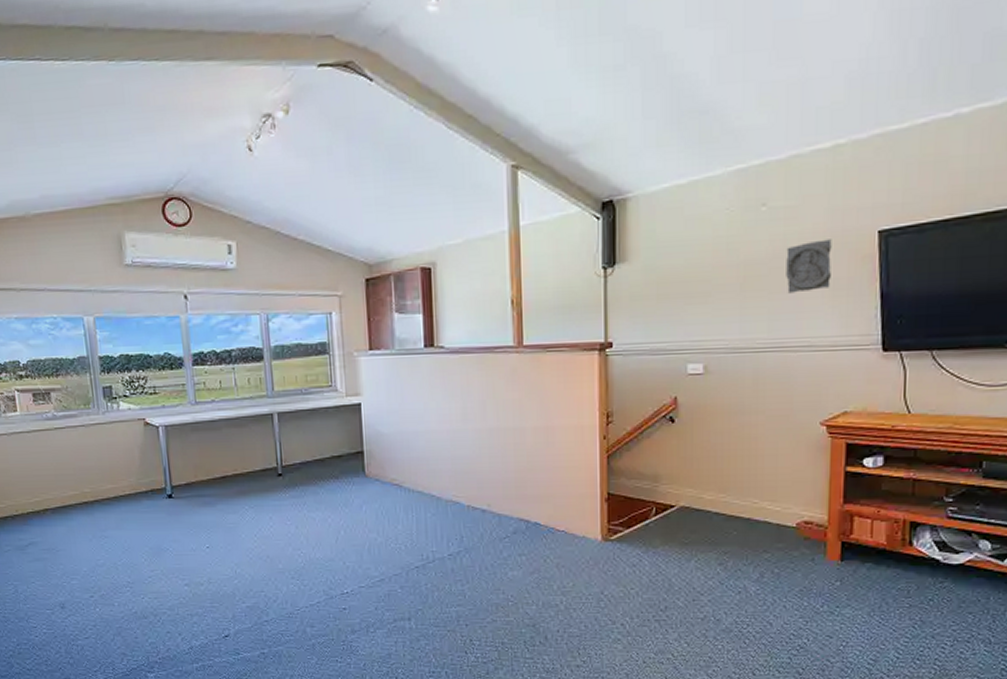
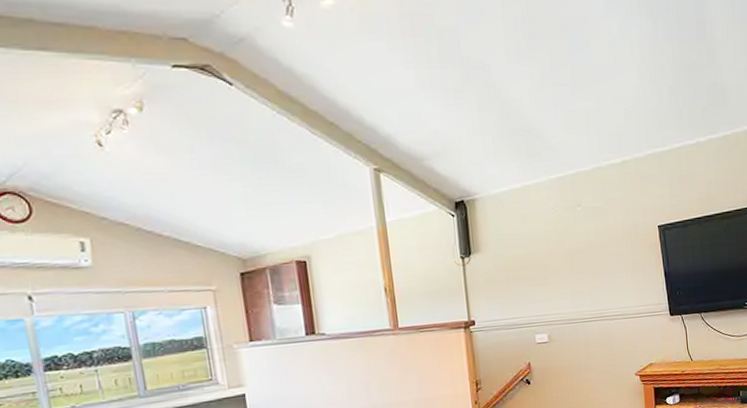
stone relief: present [786,239,832,294] -> none [598,232,631,275]

